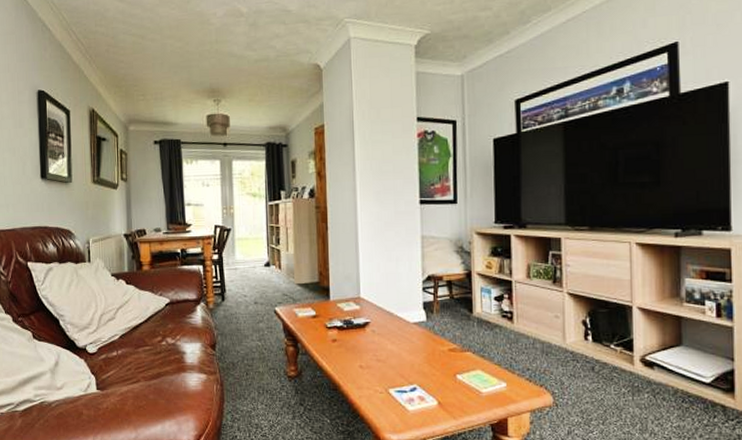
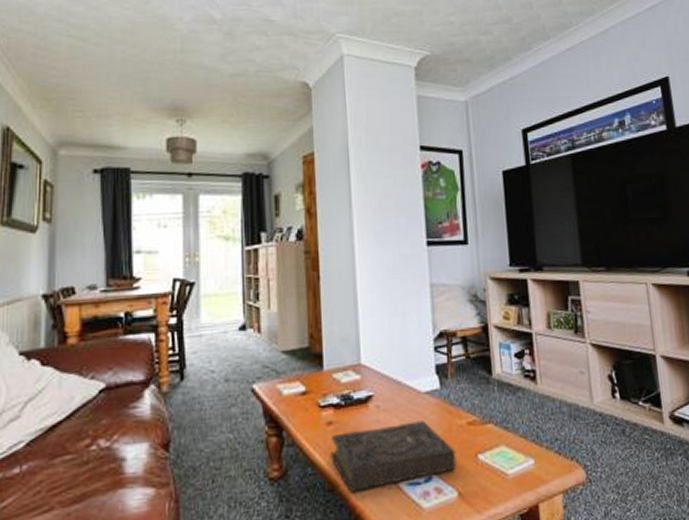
book: none [335,345,438,392] -> present [330,420,457,492]

